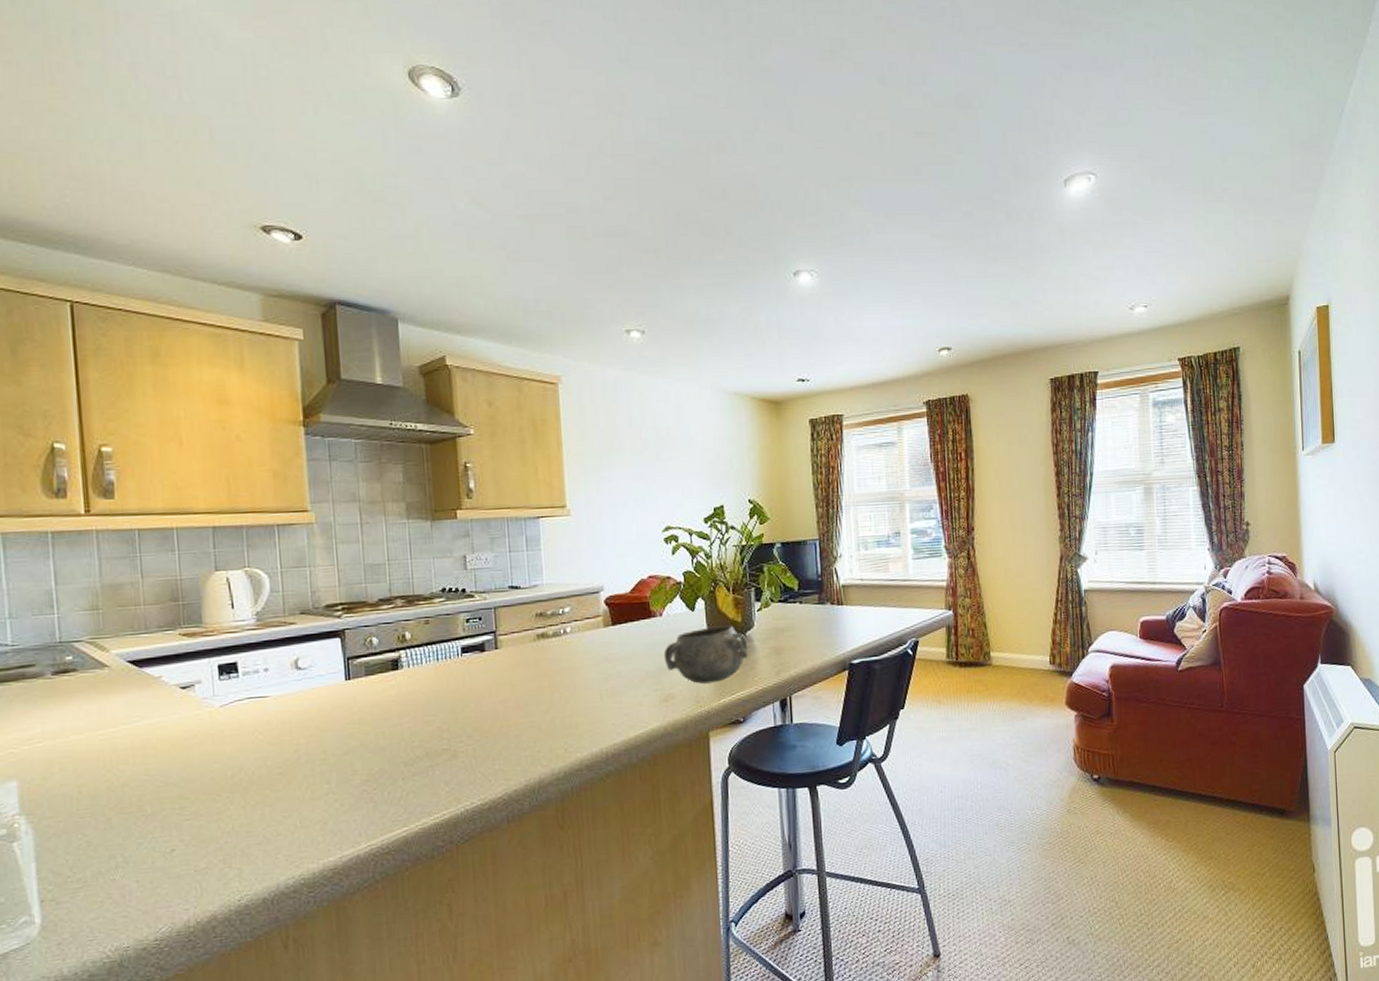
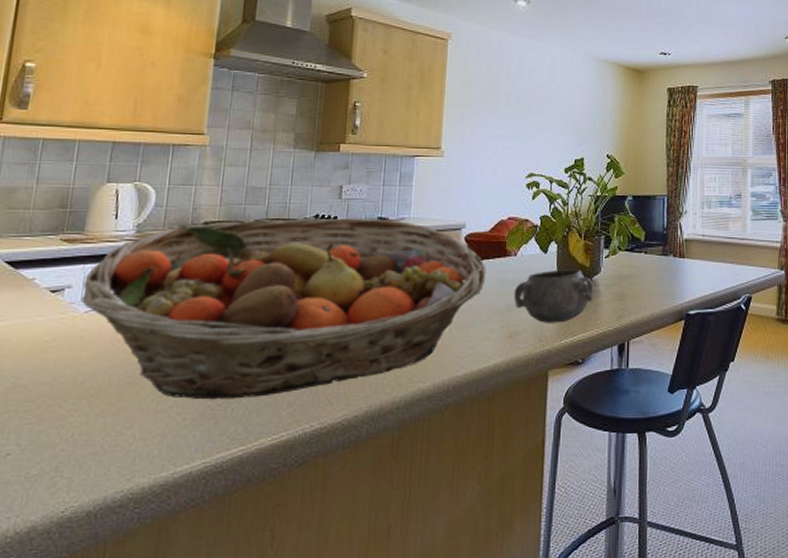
fruit basket: none [213,587,632,785] -> present [80,218,487,400]

